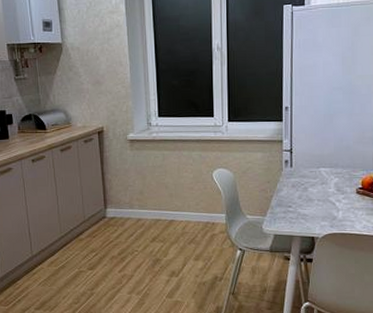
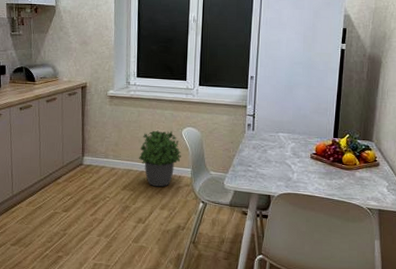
potted plant: none [167,174,214,237] -> present [139,130,182,187]

